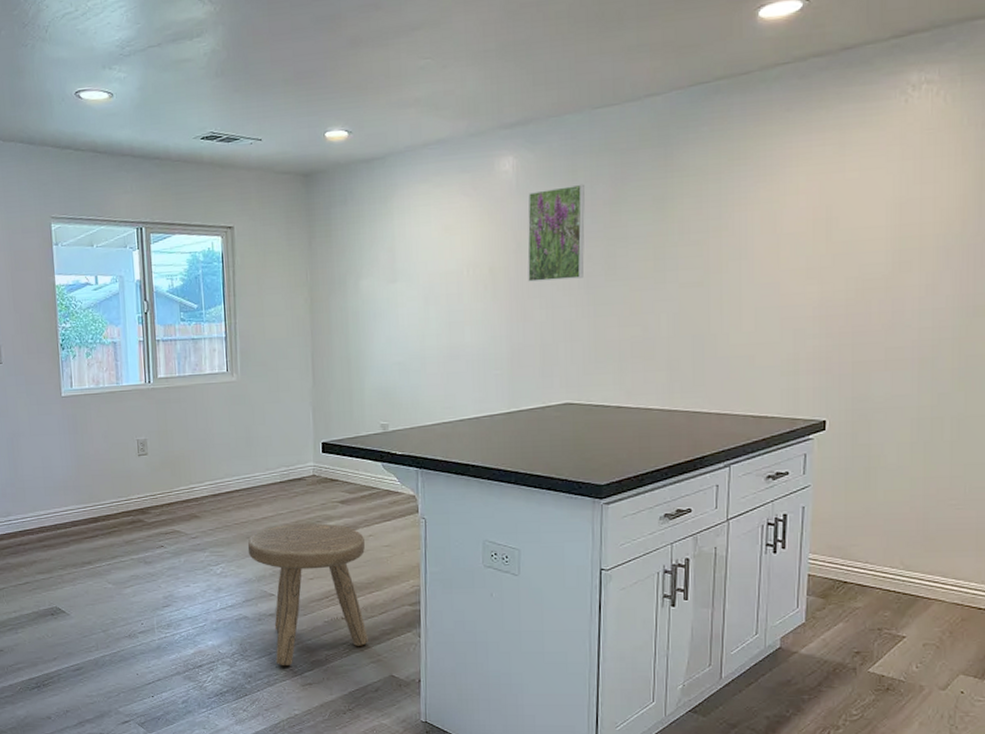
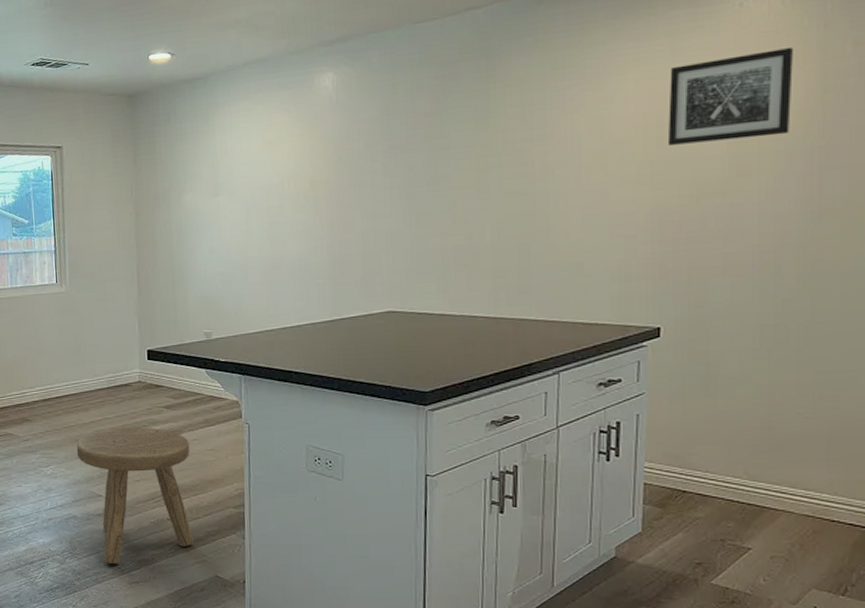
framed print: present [527,184,585,282] -> none [348,97,406,193]
wall art: none [835,146,953,240] -> present [667,48,793,146]

